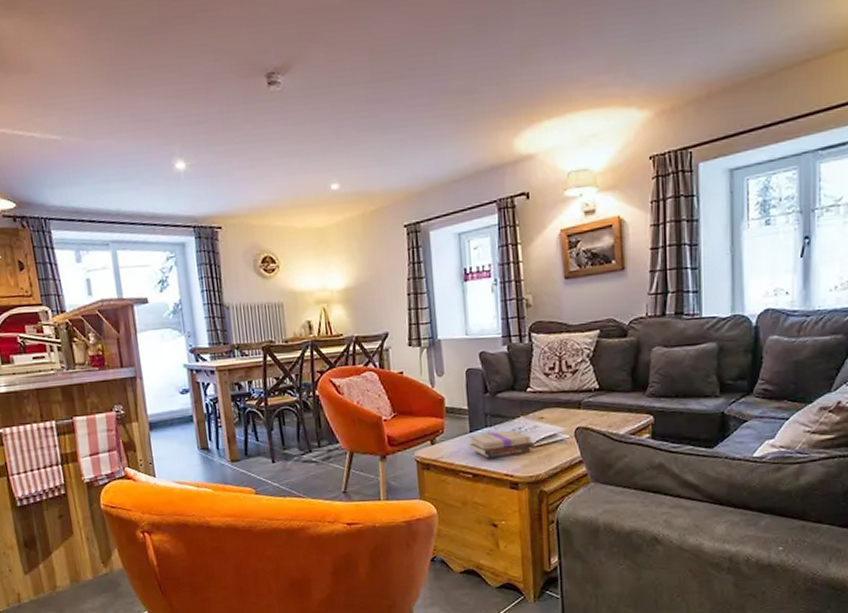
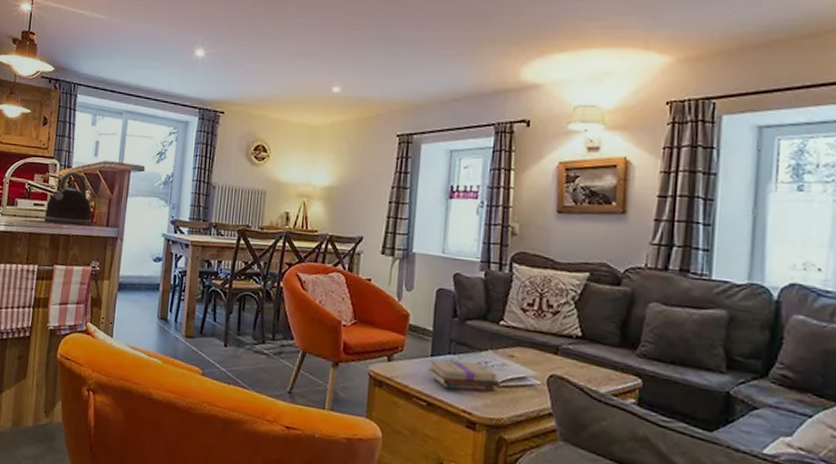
kettle: none [47,316,103,376] -> present [43,172,92,227]

